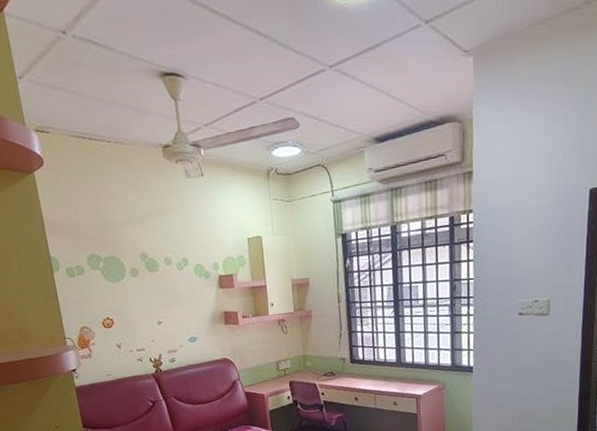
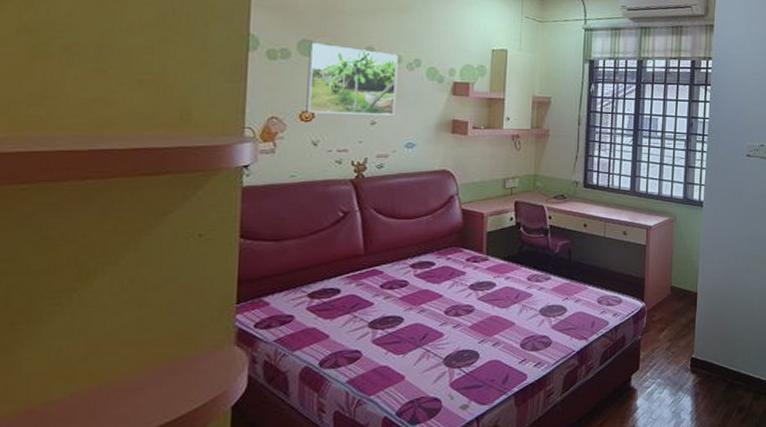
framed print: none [96,256,175,320] -> present [306,43,398,115]

